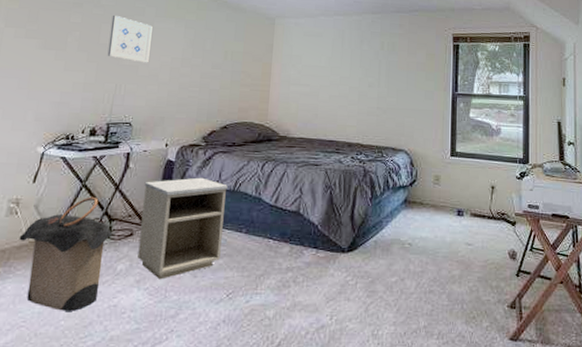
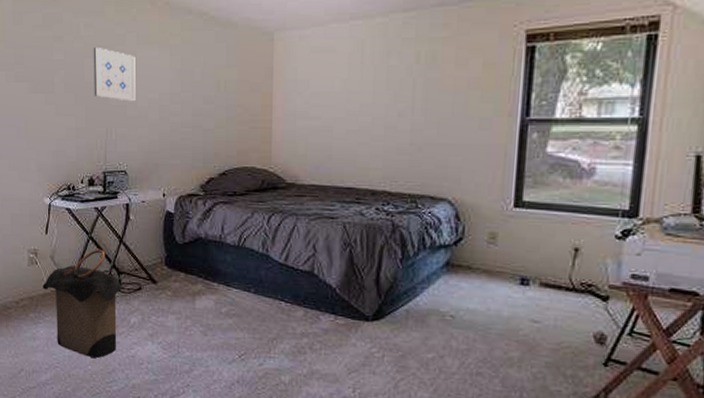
nightstand: present [137,177,228,280] -> none [146,231,231,335]

